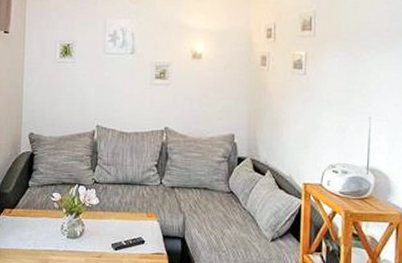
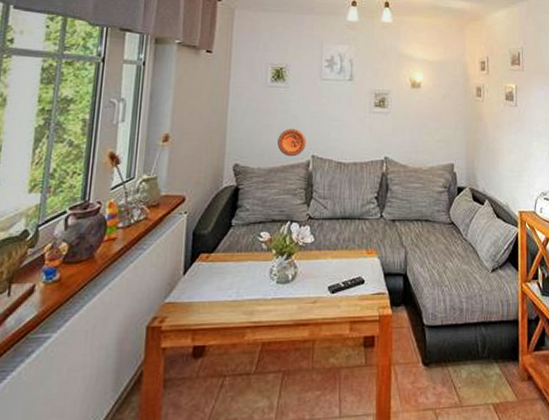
decorative plate: none [66,101,92,126] -> present [278,129,306,157]

